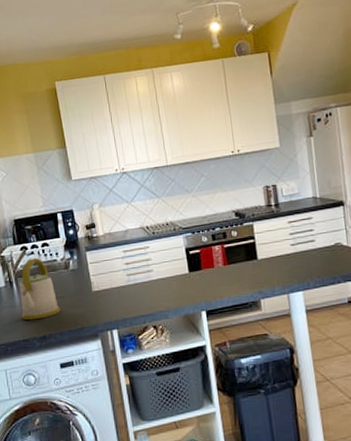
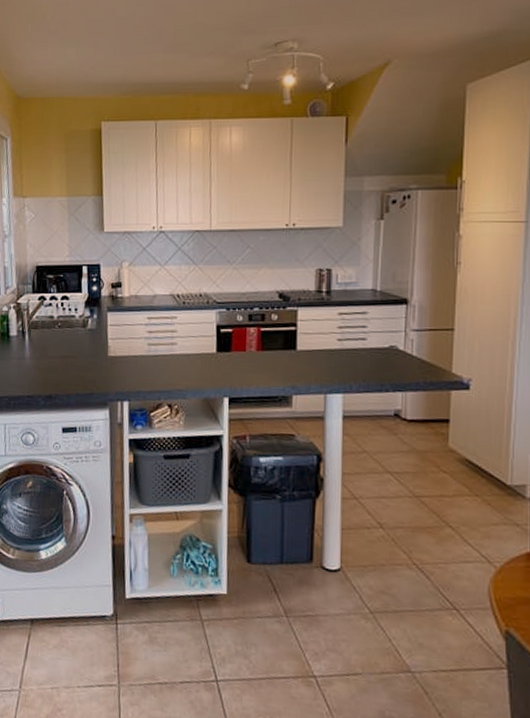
kettle: present [19,257,60,320] -> none [29,310,71,377]

